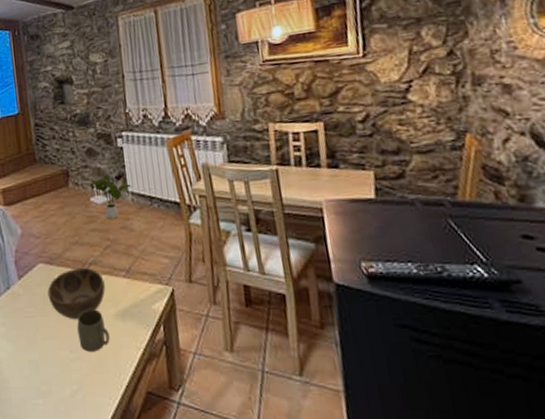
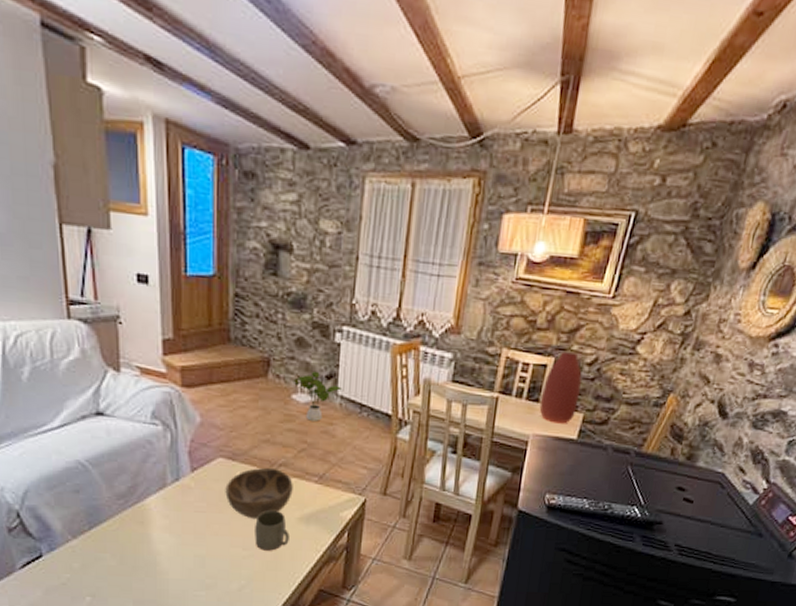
vase: none [320,113,365,186] -> present [539,350,582,424]

